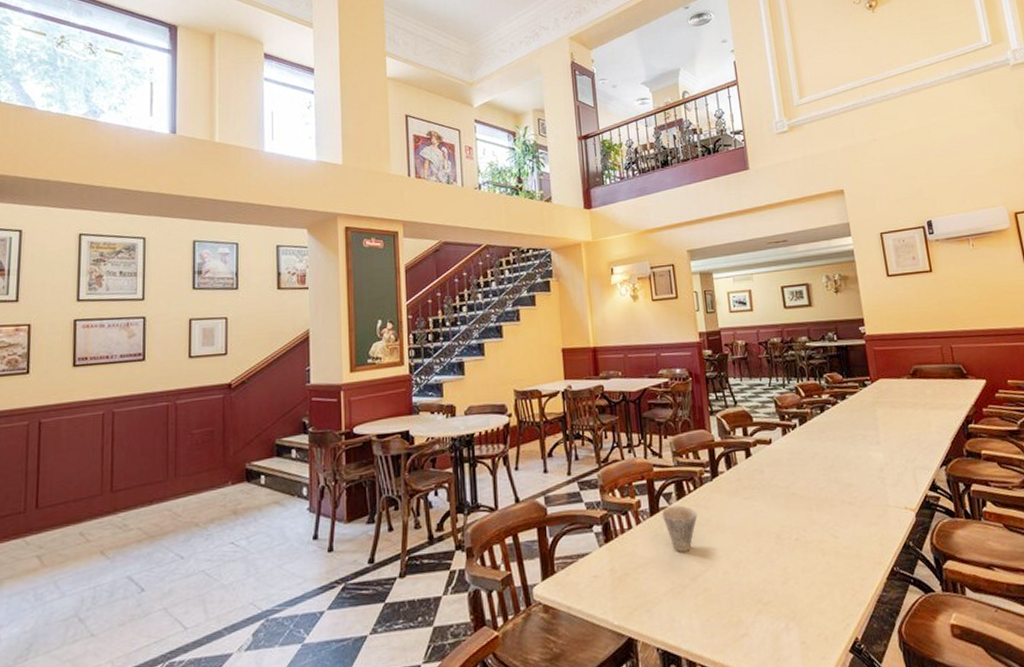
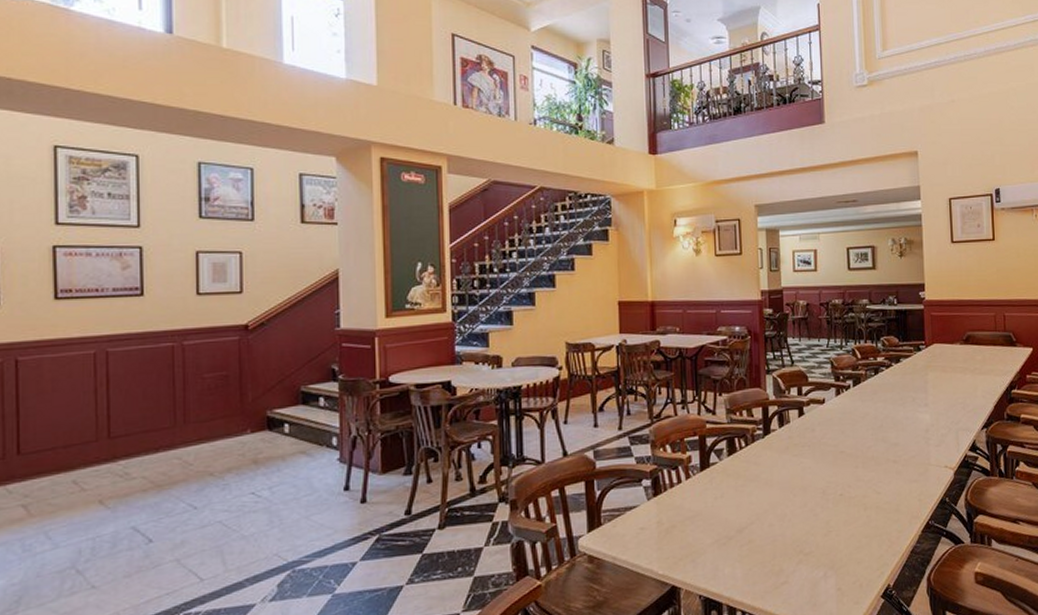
cup: present [662,505,698,552] -> none [712,461,747,506]

